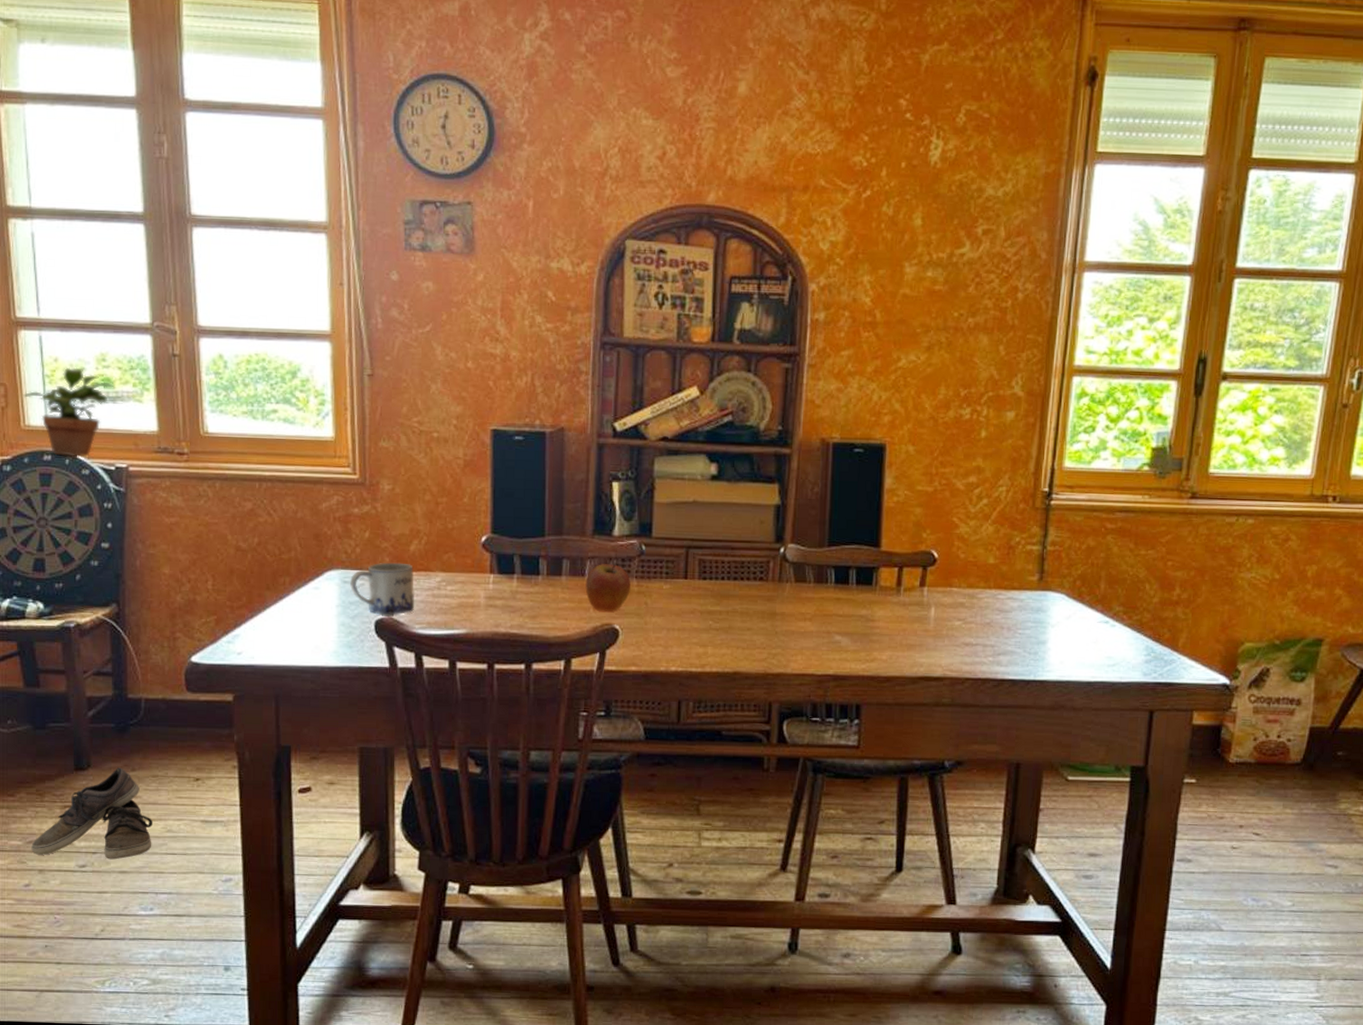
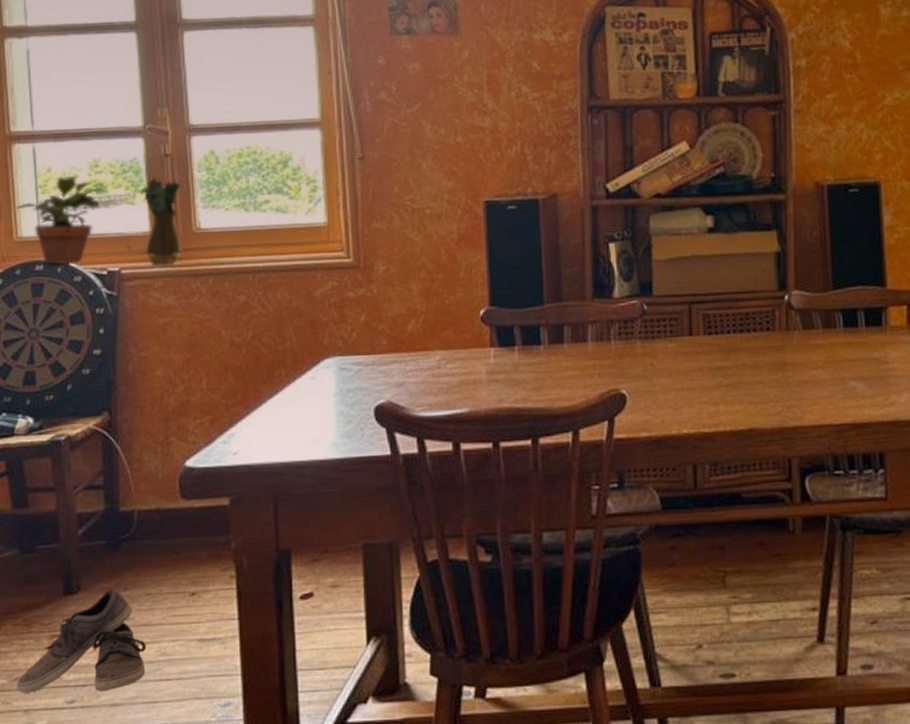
vase: none [147,374,188,468] -> present [139,175,181,267]
mug: present [350,562,415,615] -> none [348,344,415,400]
fruit: present [585,562,631,612] -> none [588,324,635,377]

